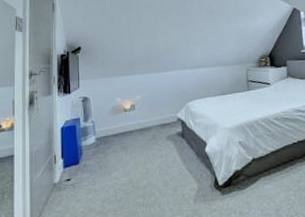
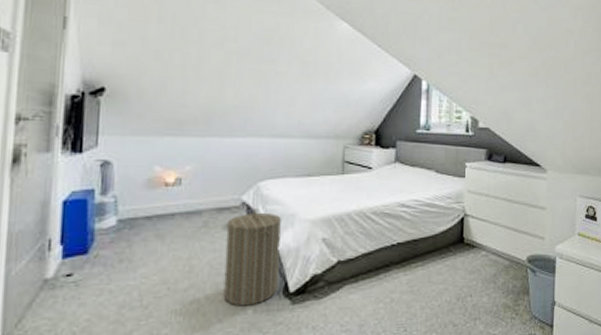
laundry hamper: none [169,122,210,198] -> present [223,207,281,307]

